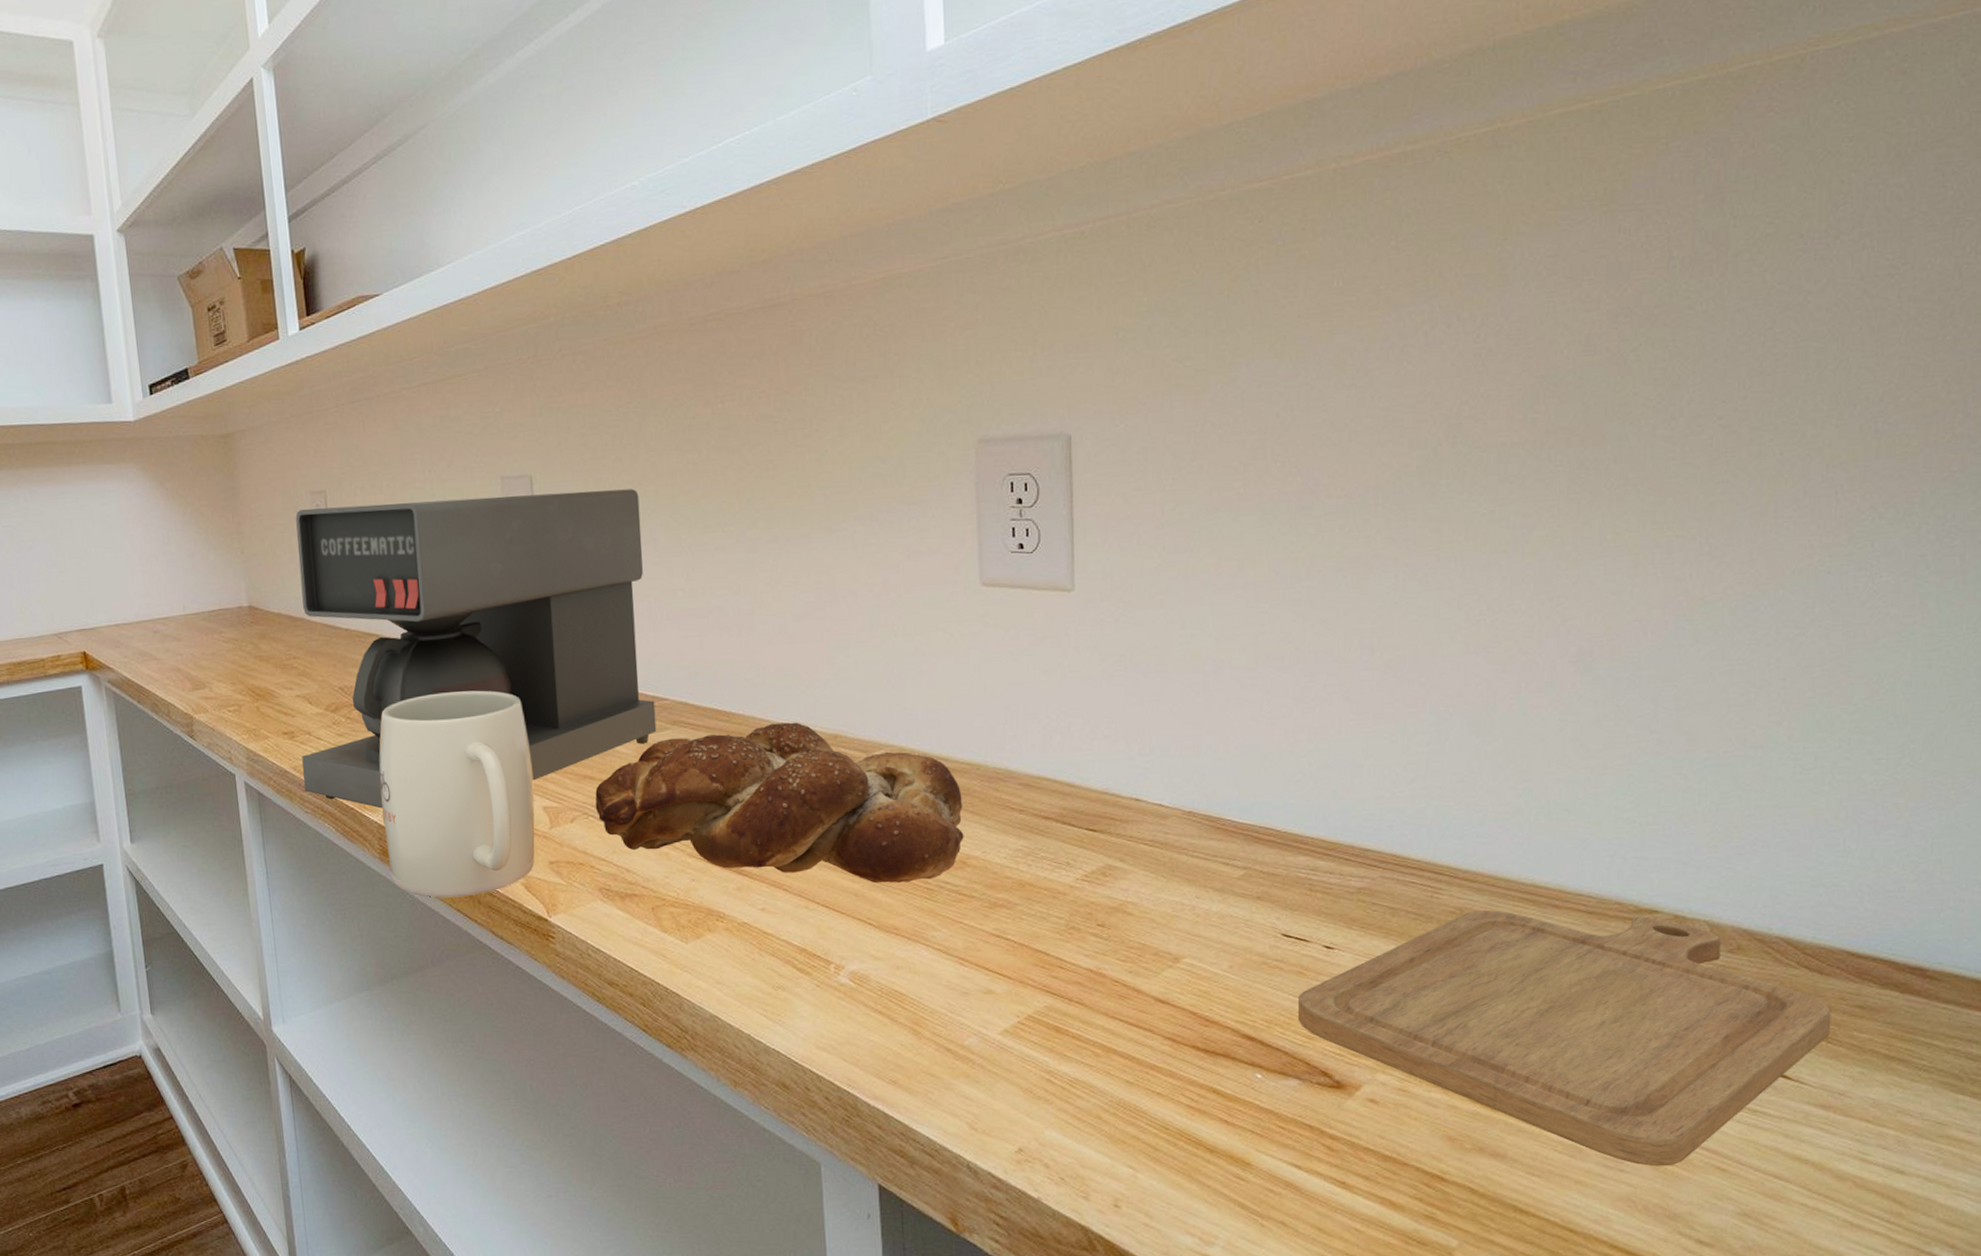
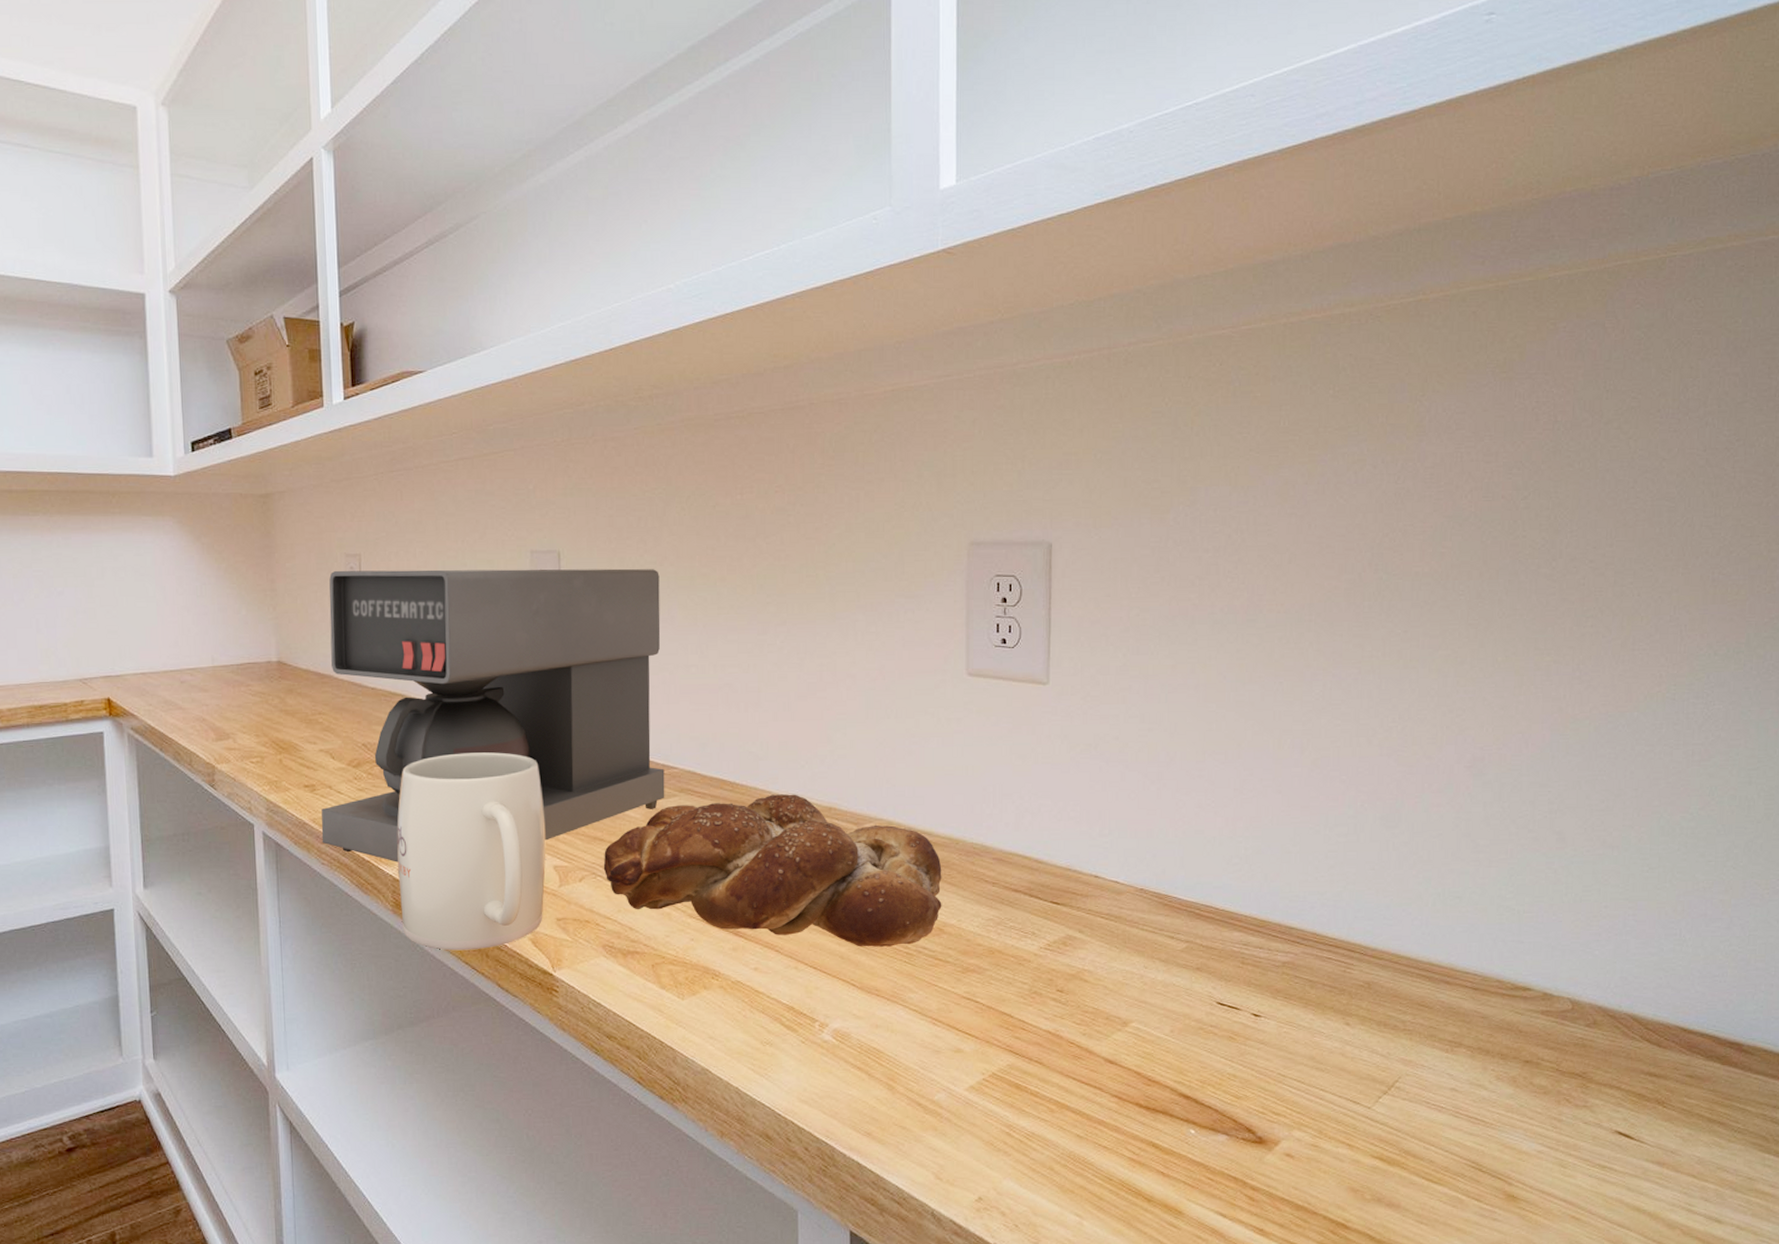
chopping board: present [1298,909,1831,1167] -> none [1228,984,1667,1216]

